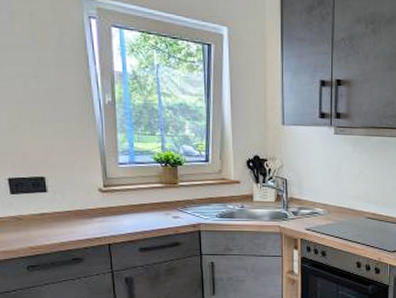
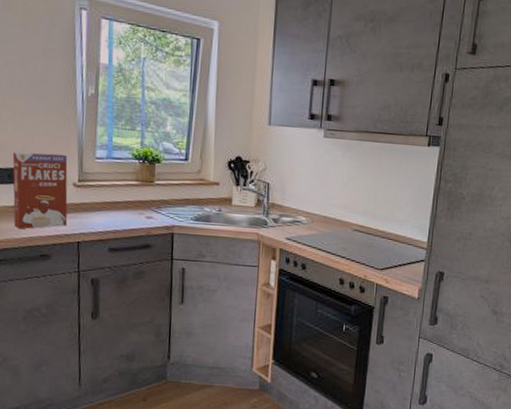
cereal box: none [34,161,97,236] -> present [12,152,68,229]

